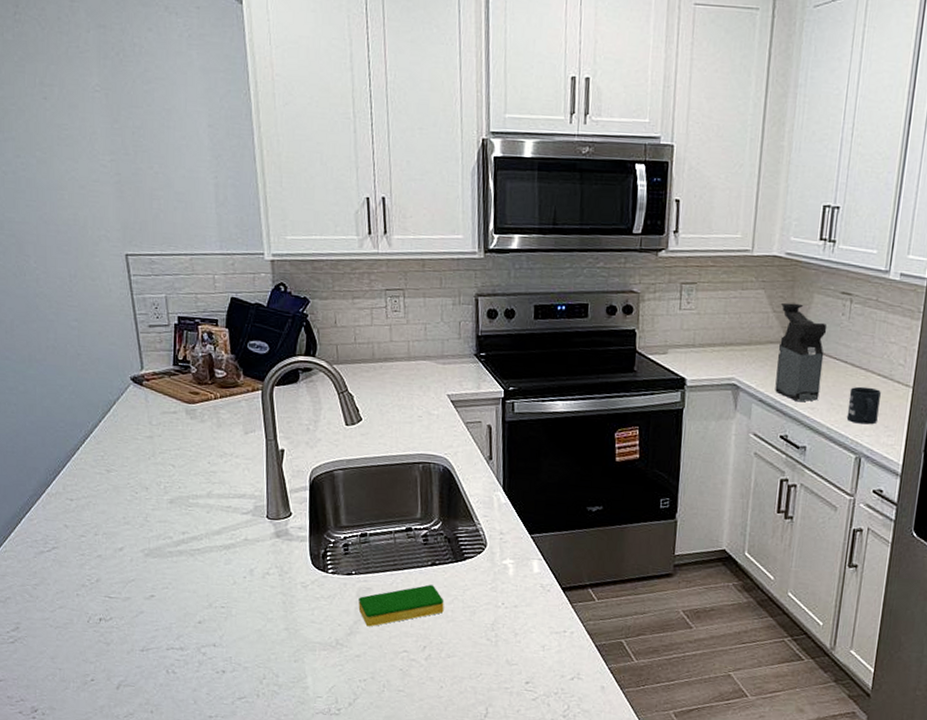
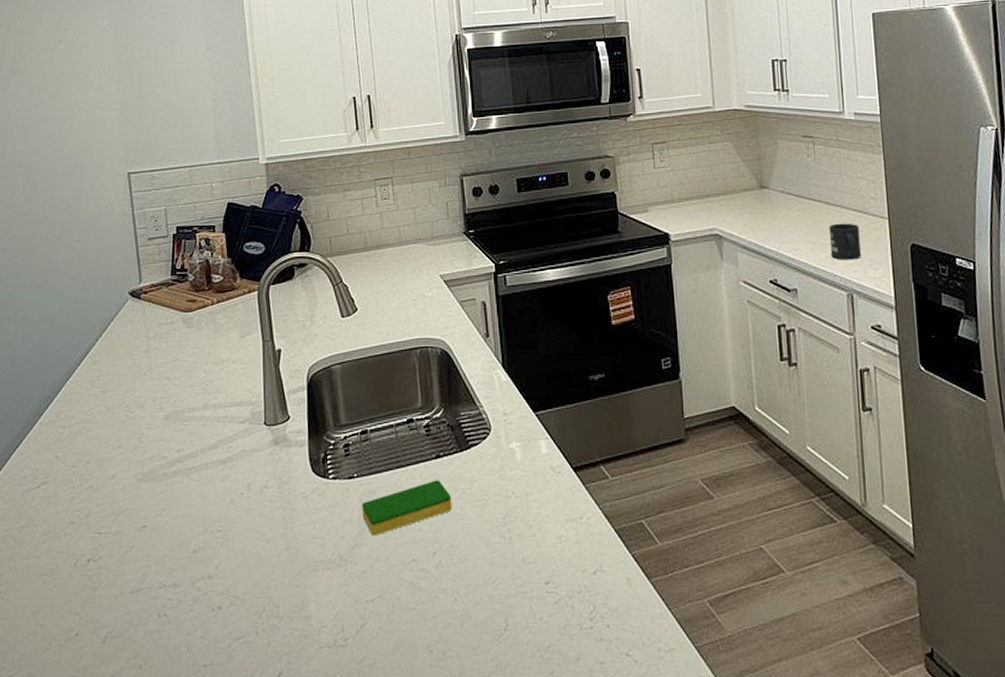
coffee maker: present [775,302,828,402] -> none [749,151,801,244]

